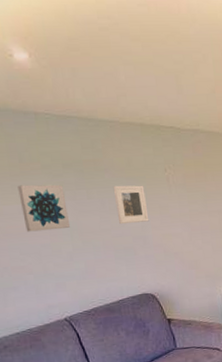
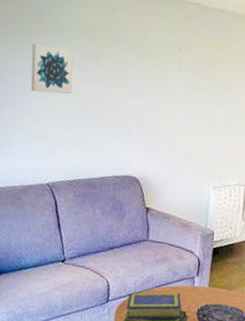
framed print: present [113,185,149,224] -> none [120,58,154,101]

